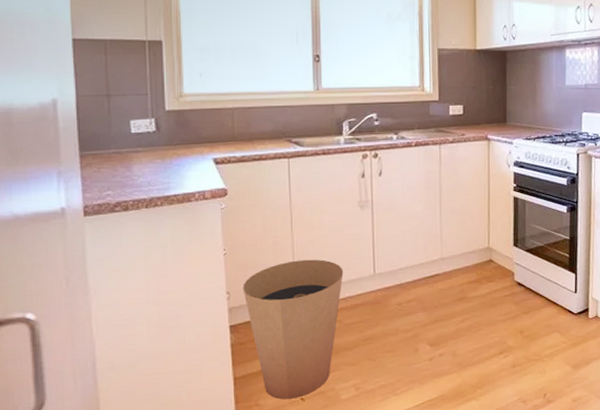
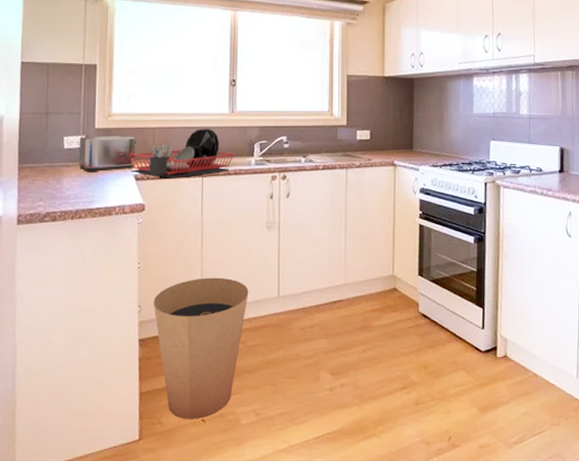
toaster: none [148,116,214,158] -> present [78,135,137,173]
dish rack: none [205,108,322,161] -> present [128,129,235,178]

